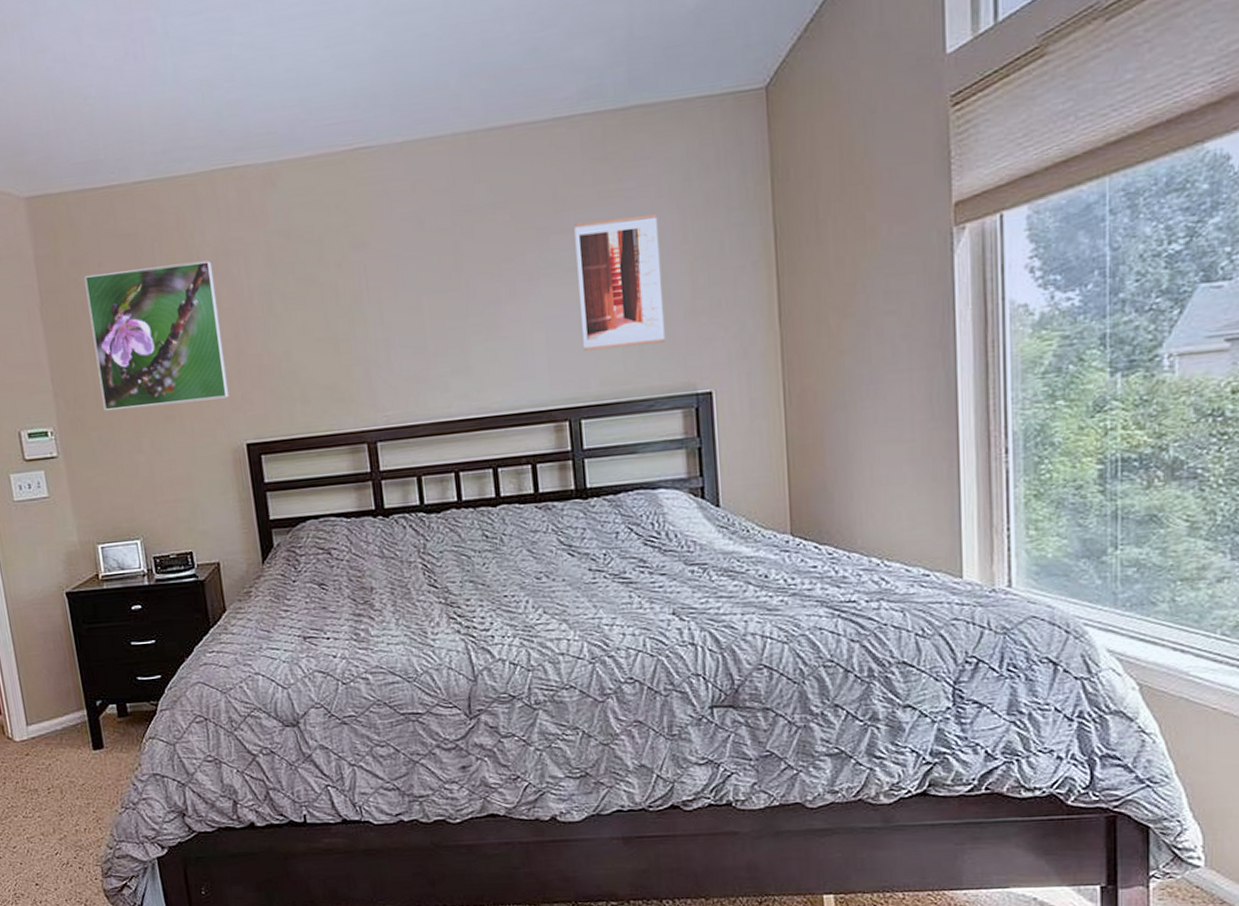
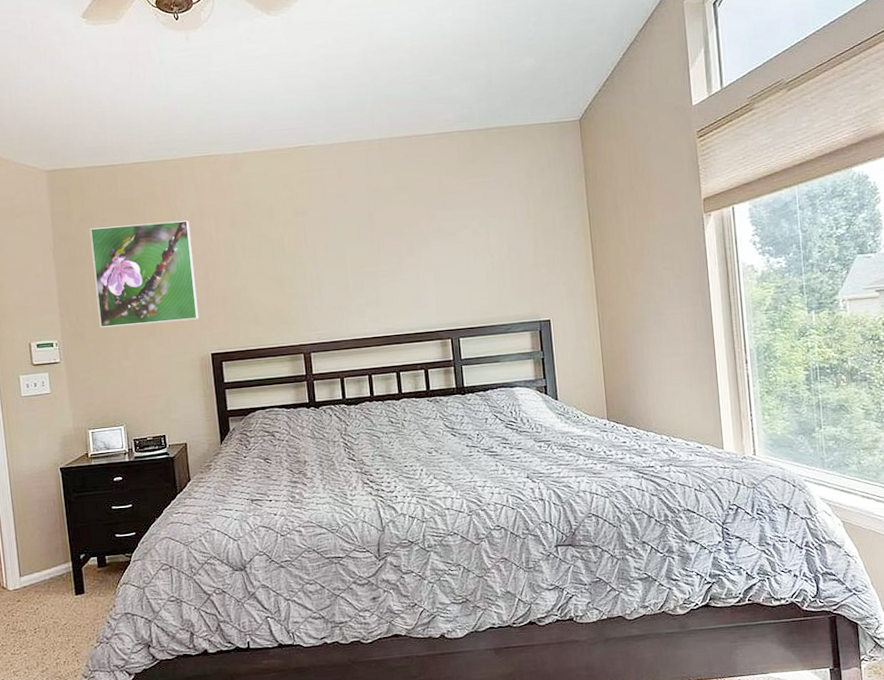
wall art: present [574,213,666,351] -> none [453,198,518,290]

